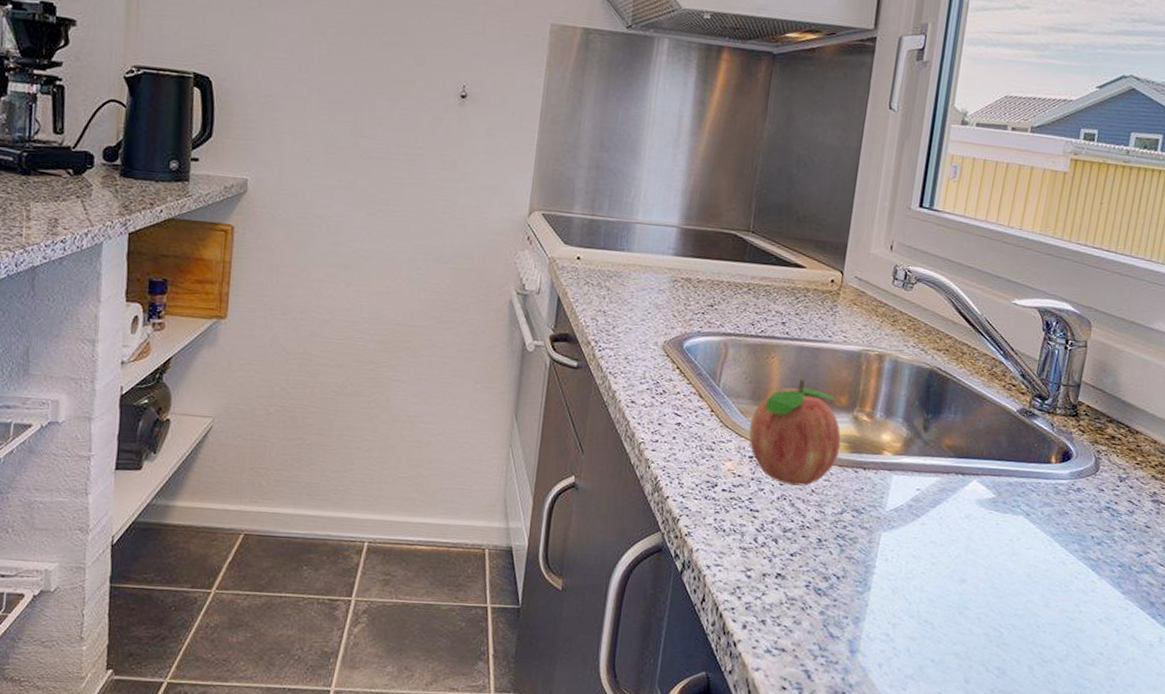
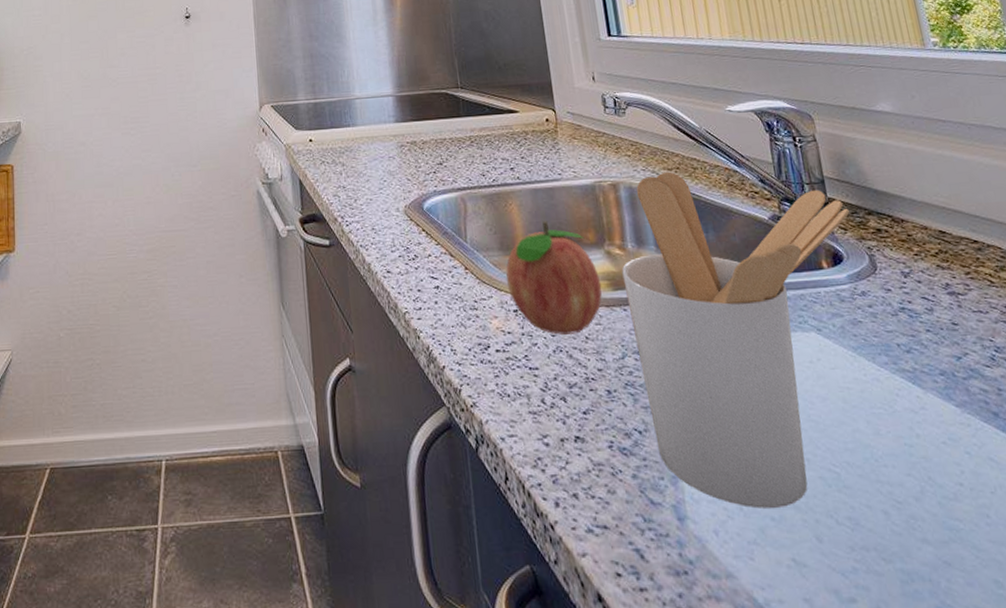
utensil holder: none [850,351,1094,653] -> present [621,171,850,509]

